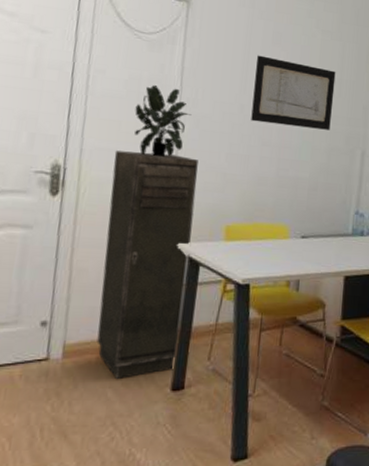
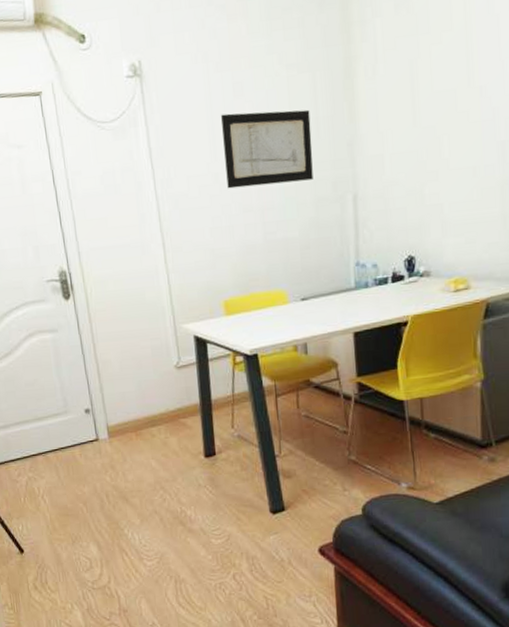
storage cabinet: present [97,150,198,380] -> none [108,240,204,452]
potted plant: present [134,84,192,158] -> none [115,172,169,246]

